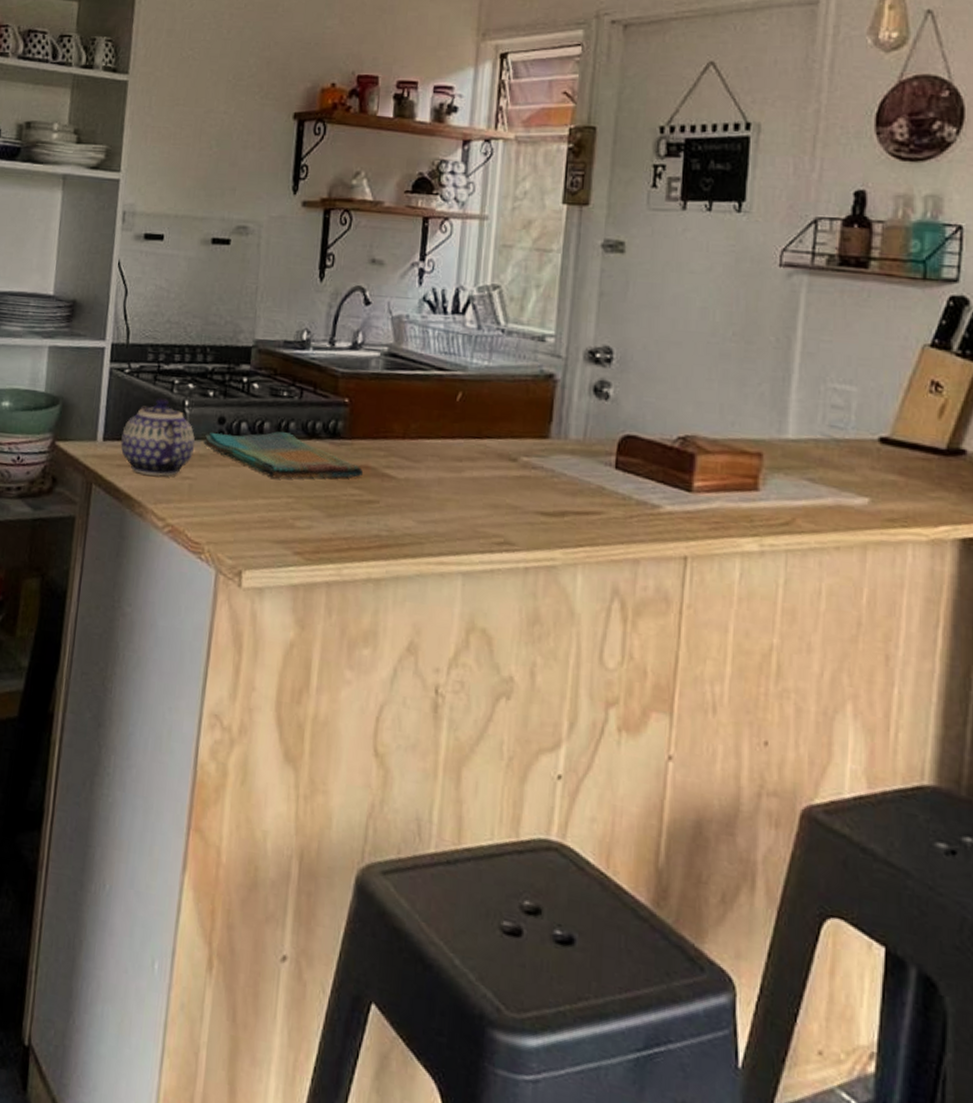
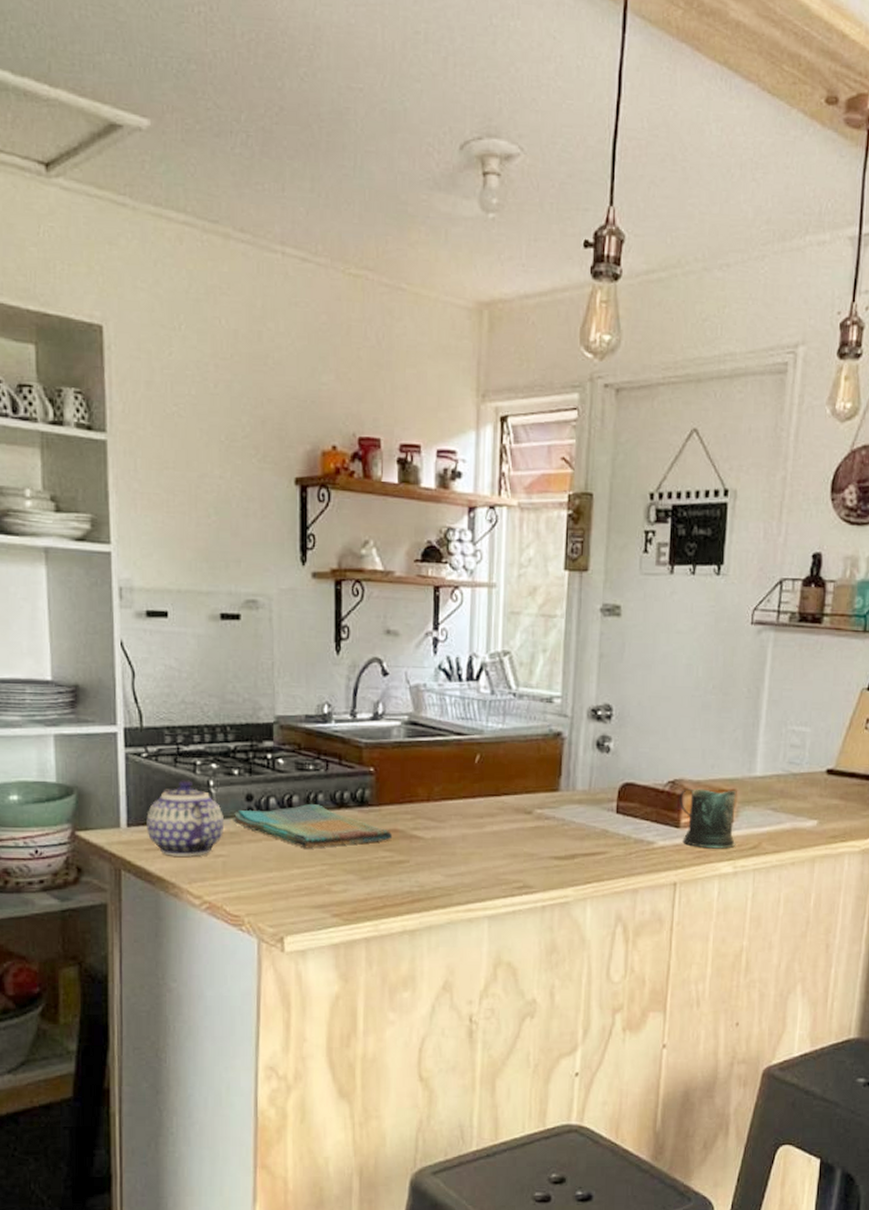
mug: none [691,446,763,522] -> present [679,788,736,849]

